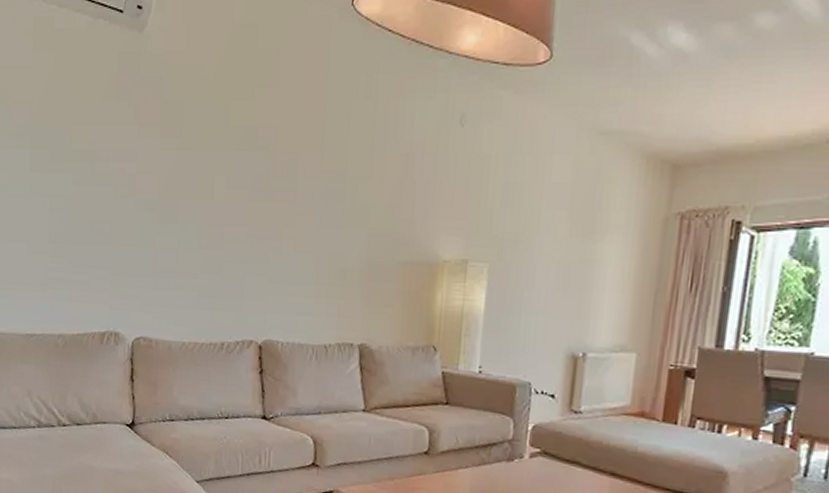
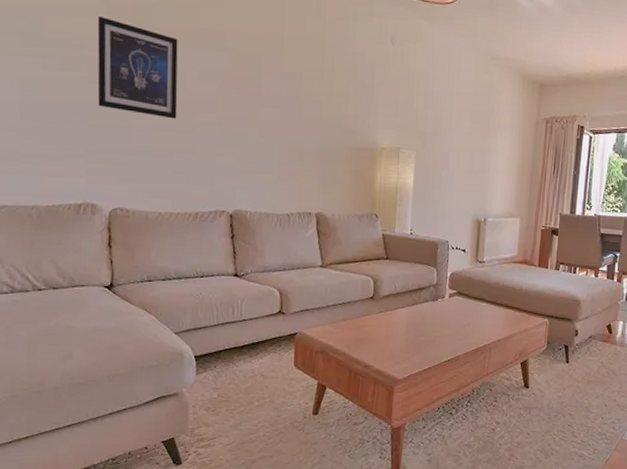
wall art: none [123,121,207,234] -> present [97,15,178,119]

